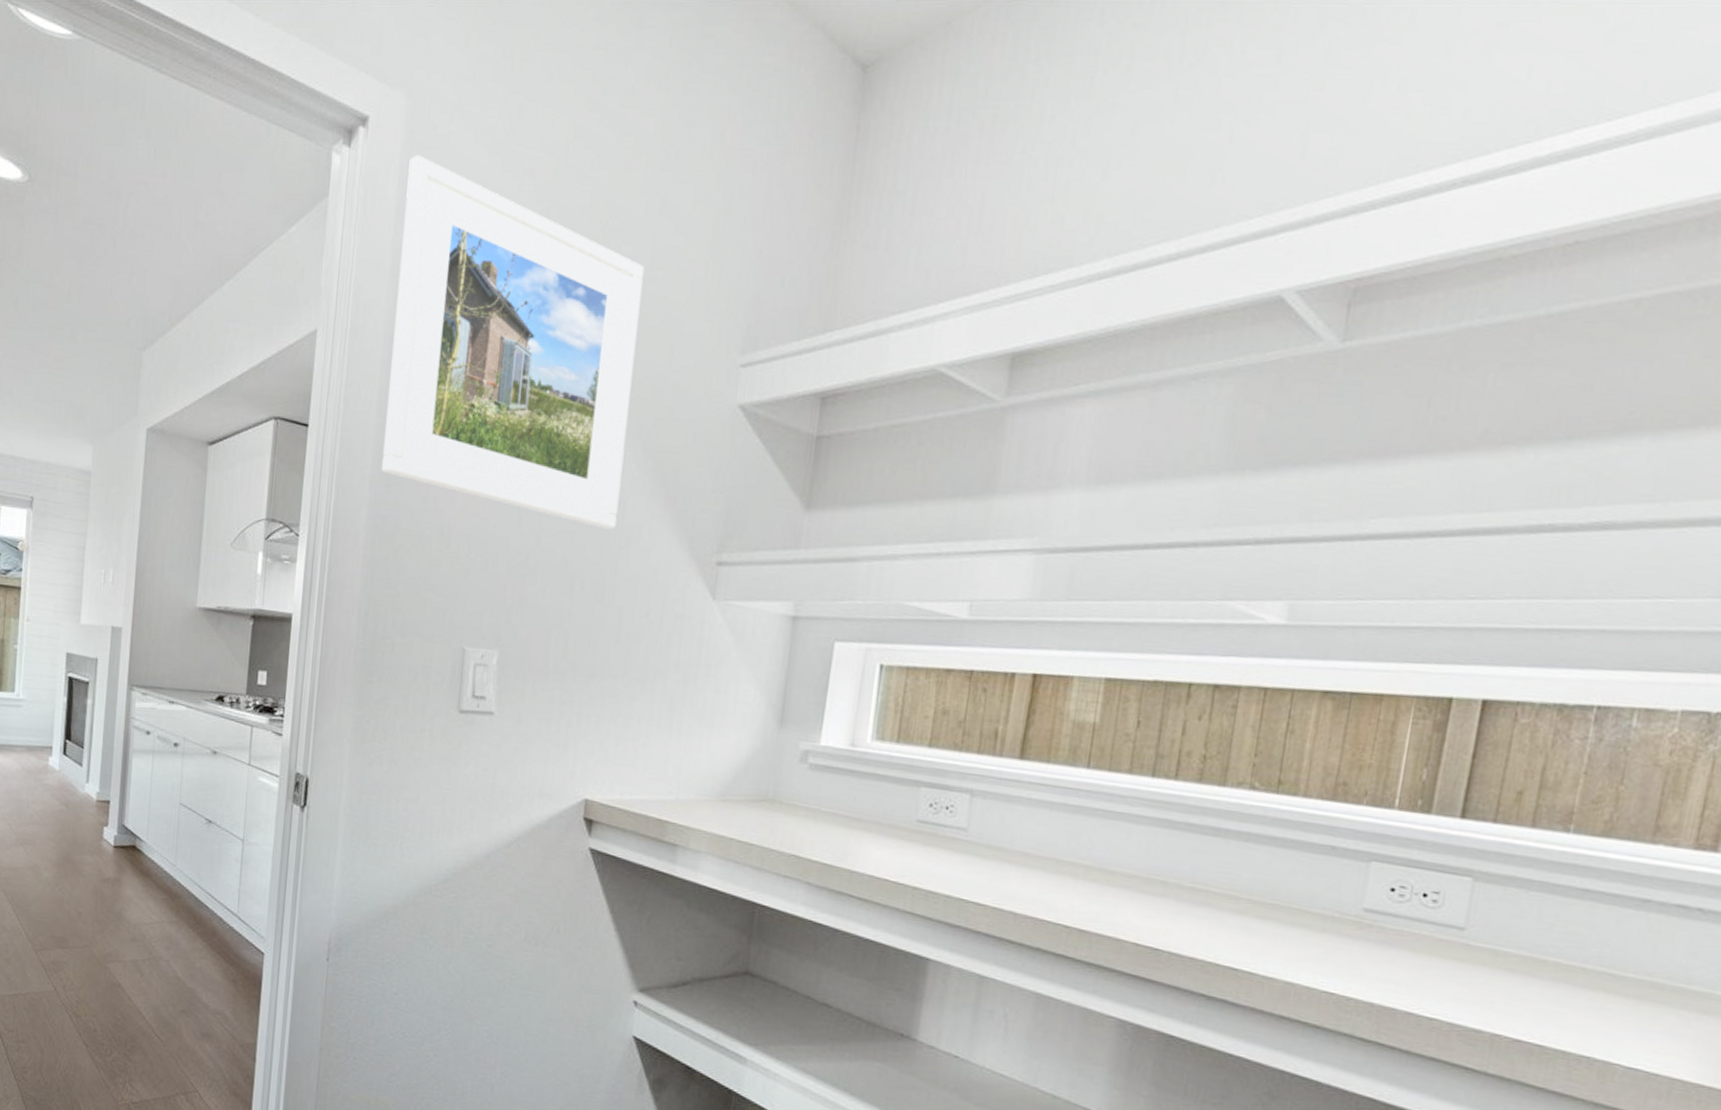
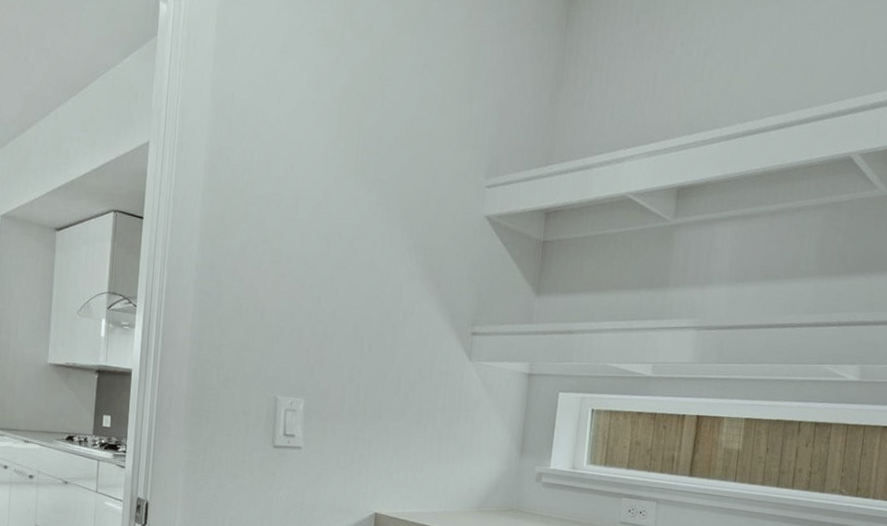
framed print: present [382,155,644,530] -> none [206,9,412,307]

